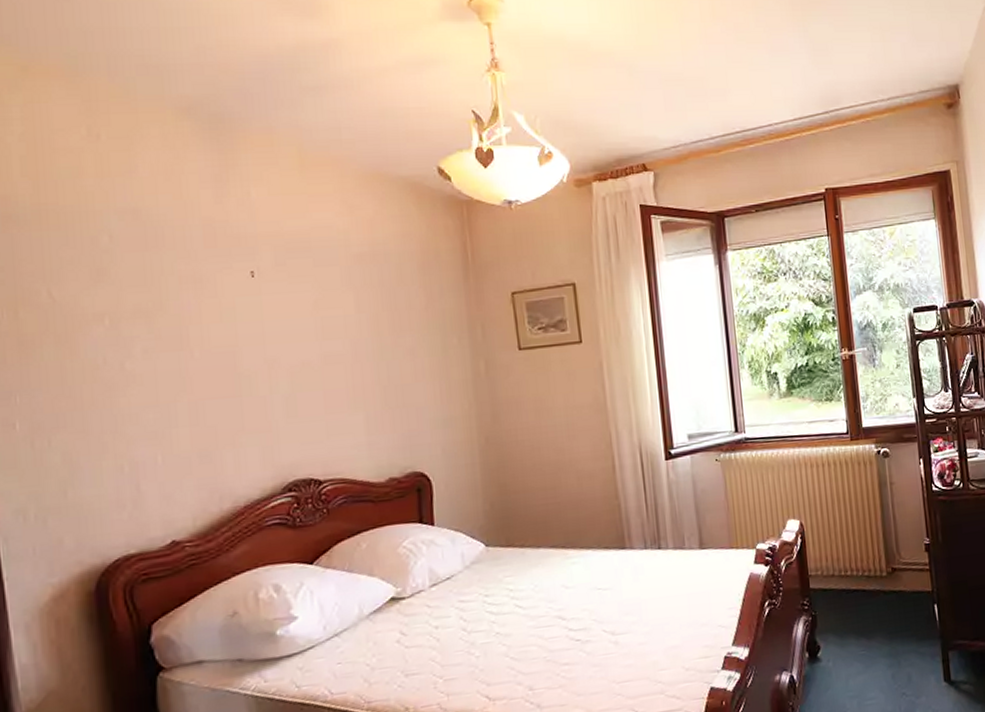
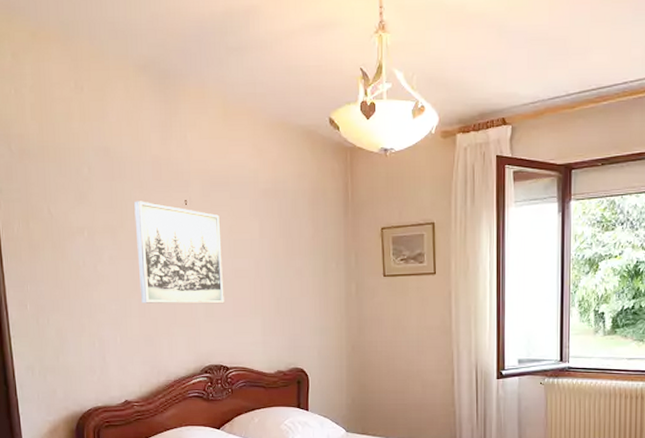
wall art: none [178,275,312,408] -> present [134,201,224,304]

